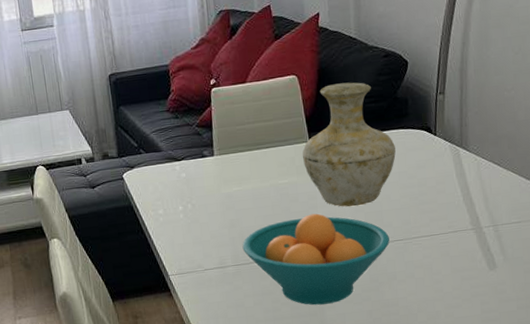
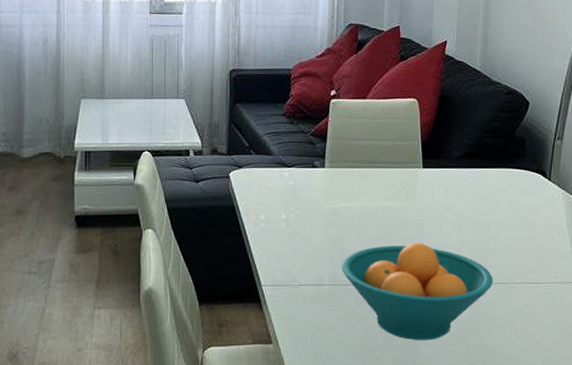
vase: present [302,82,396,207] -> none [414,113,508,241]

